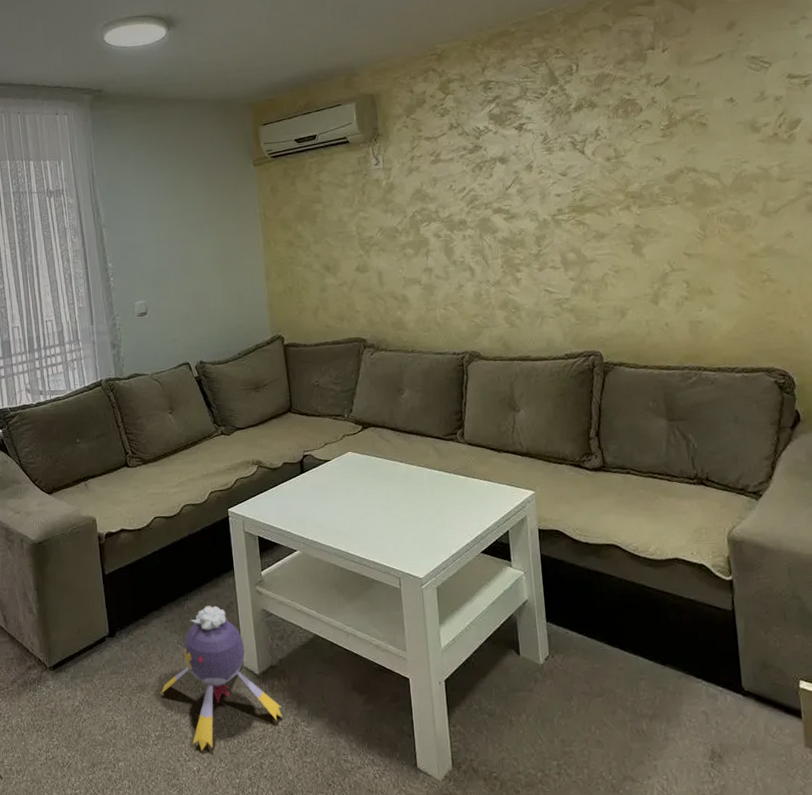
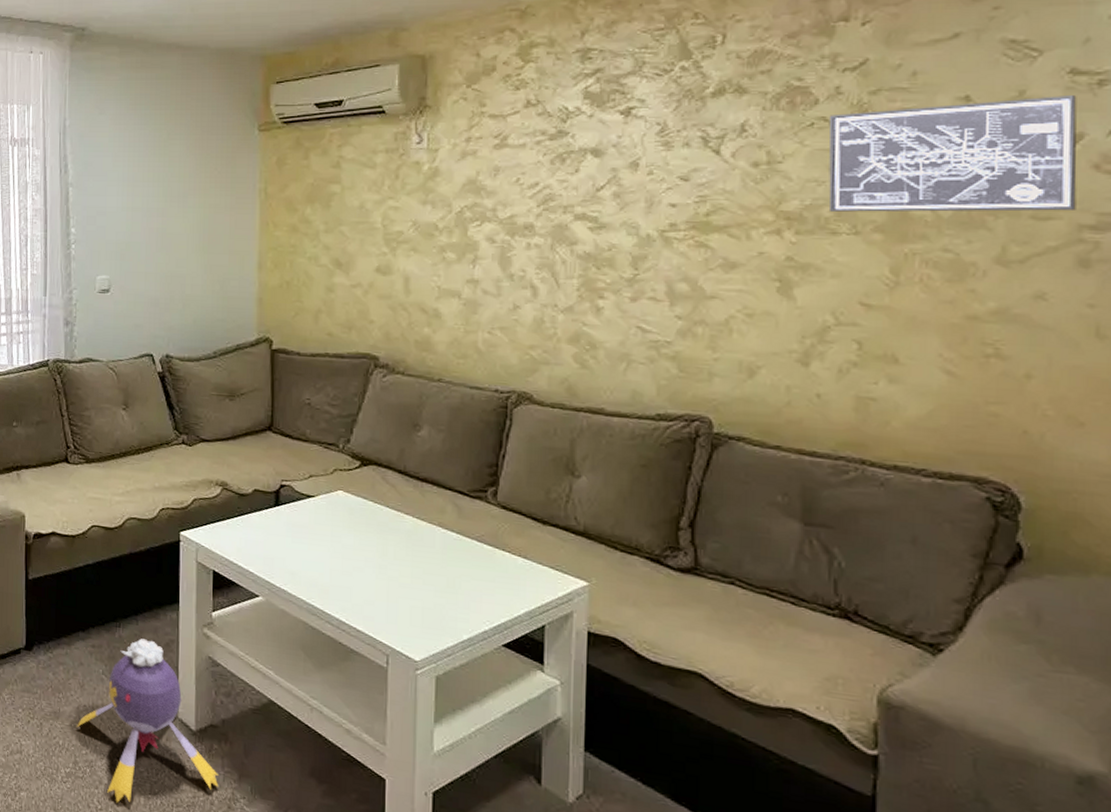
wall art: none [650,93,802,189] -> present [828,95,1077,212]

